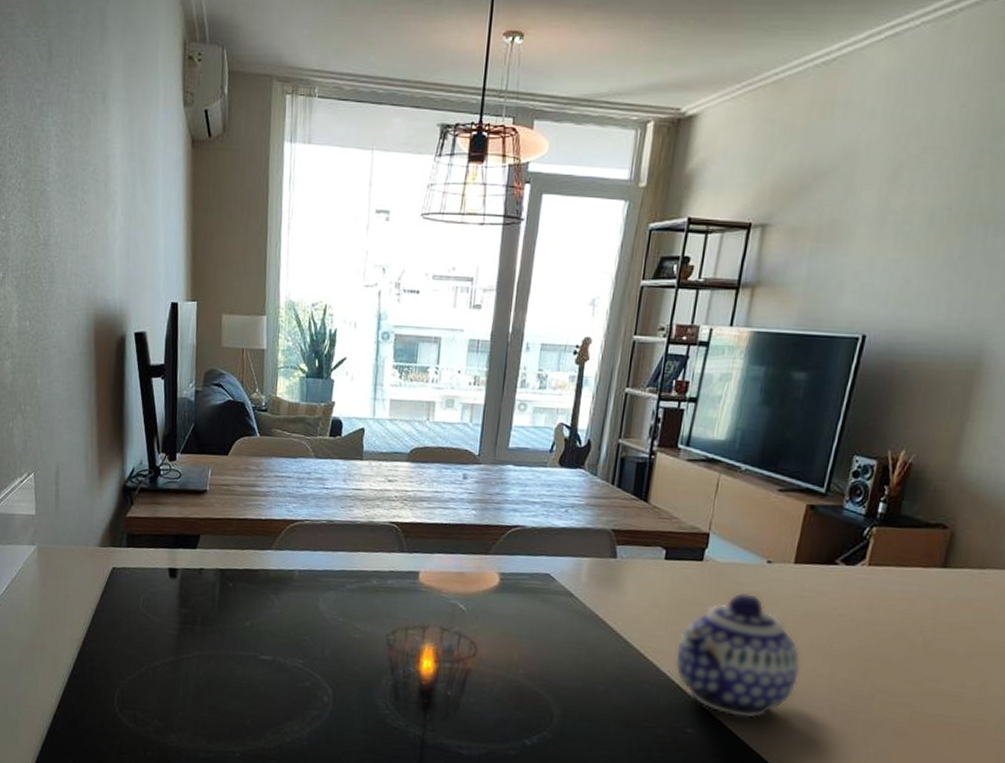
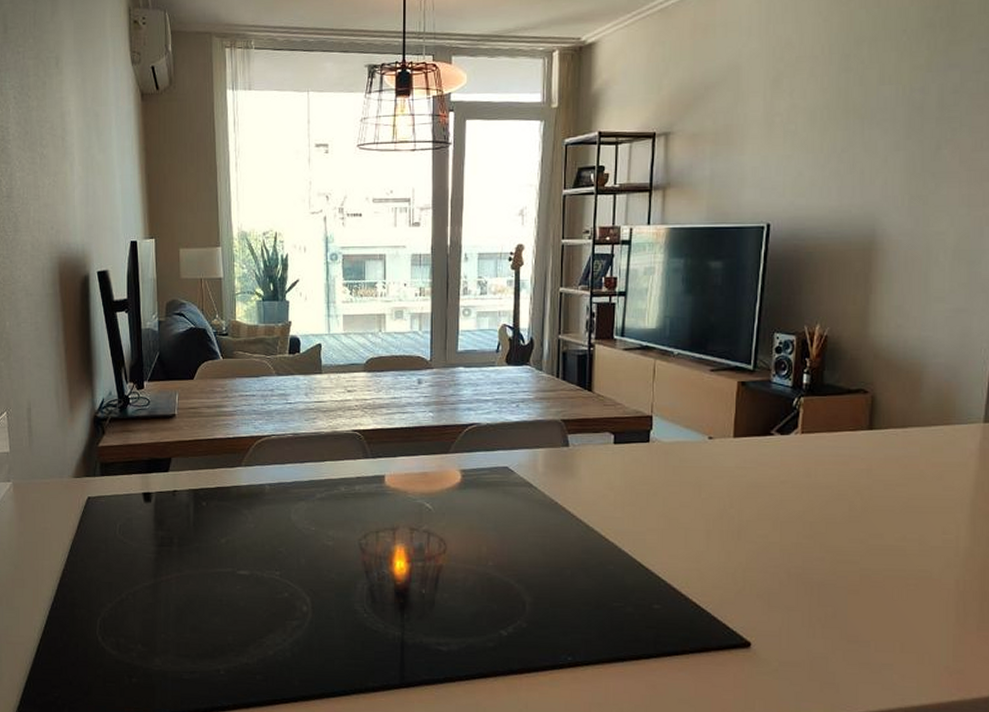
teapot: present [675,592,801,719] -> none [634,468,753,590]

